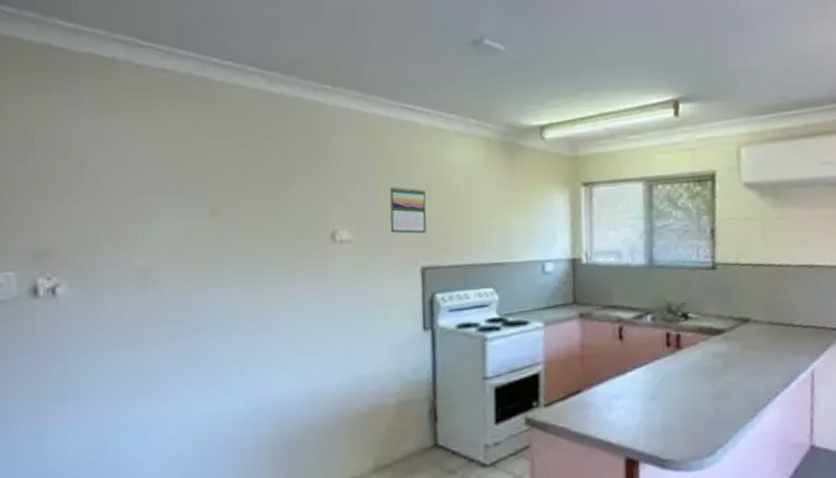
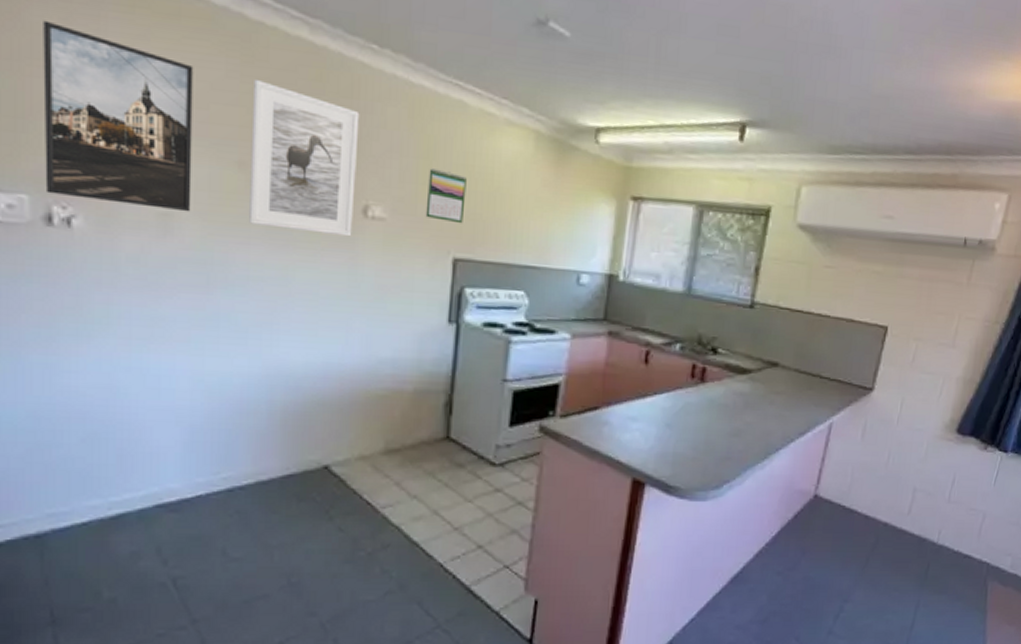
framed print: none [25,111,169,268] -> present [43,20,194,212]
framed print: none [220,132,323,266] -> present [249,78,360,237]

